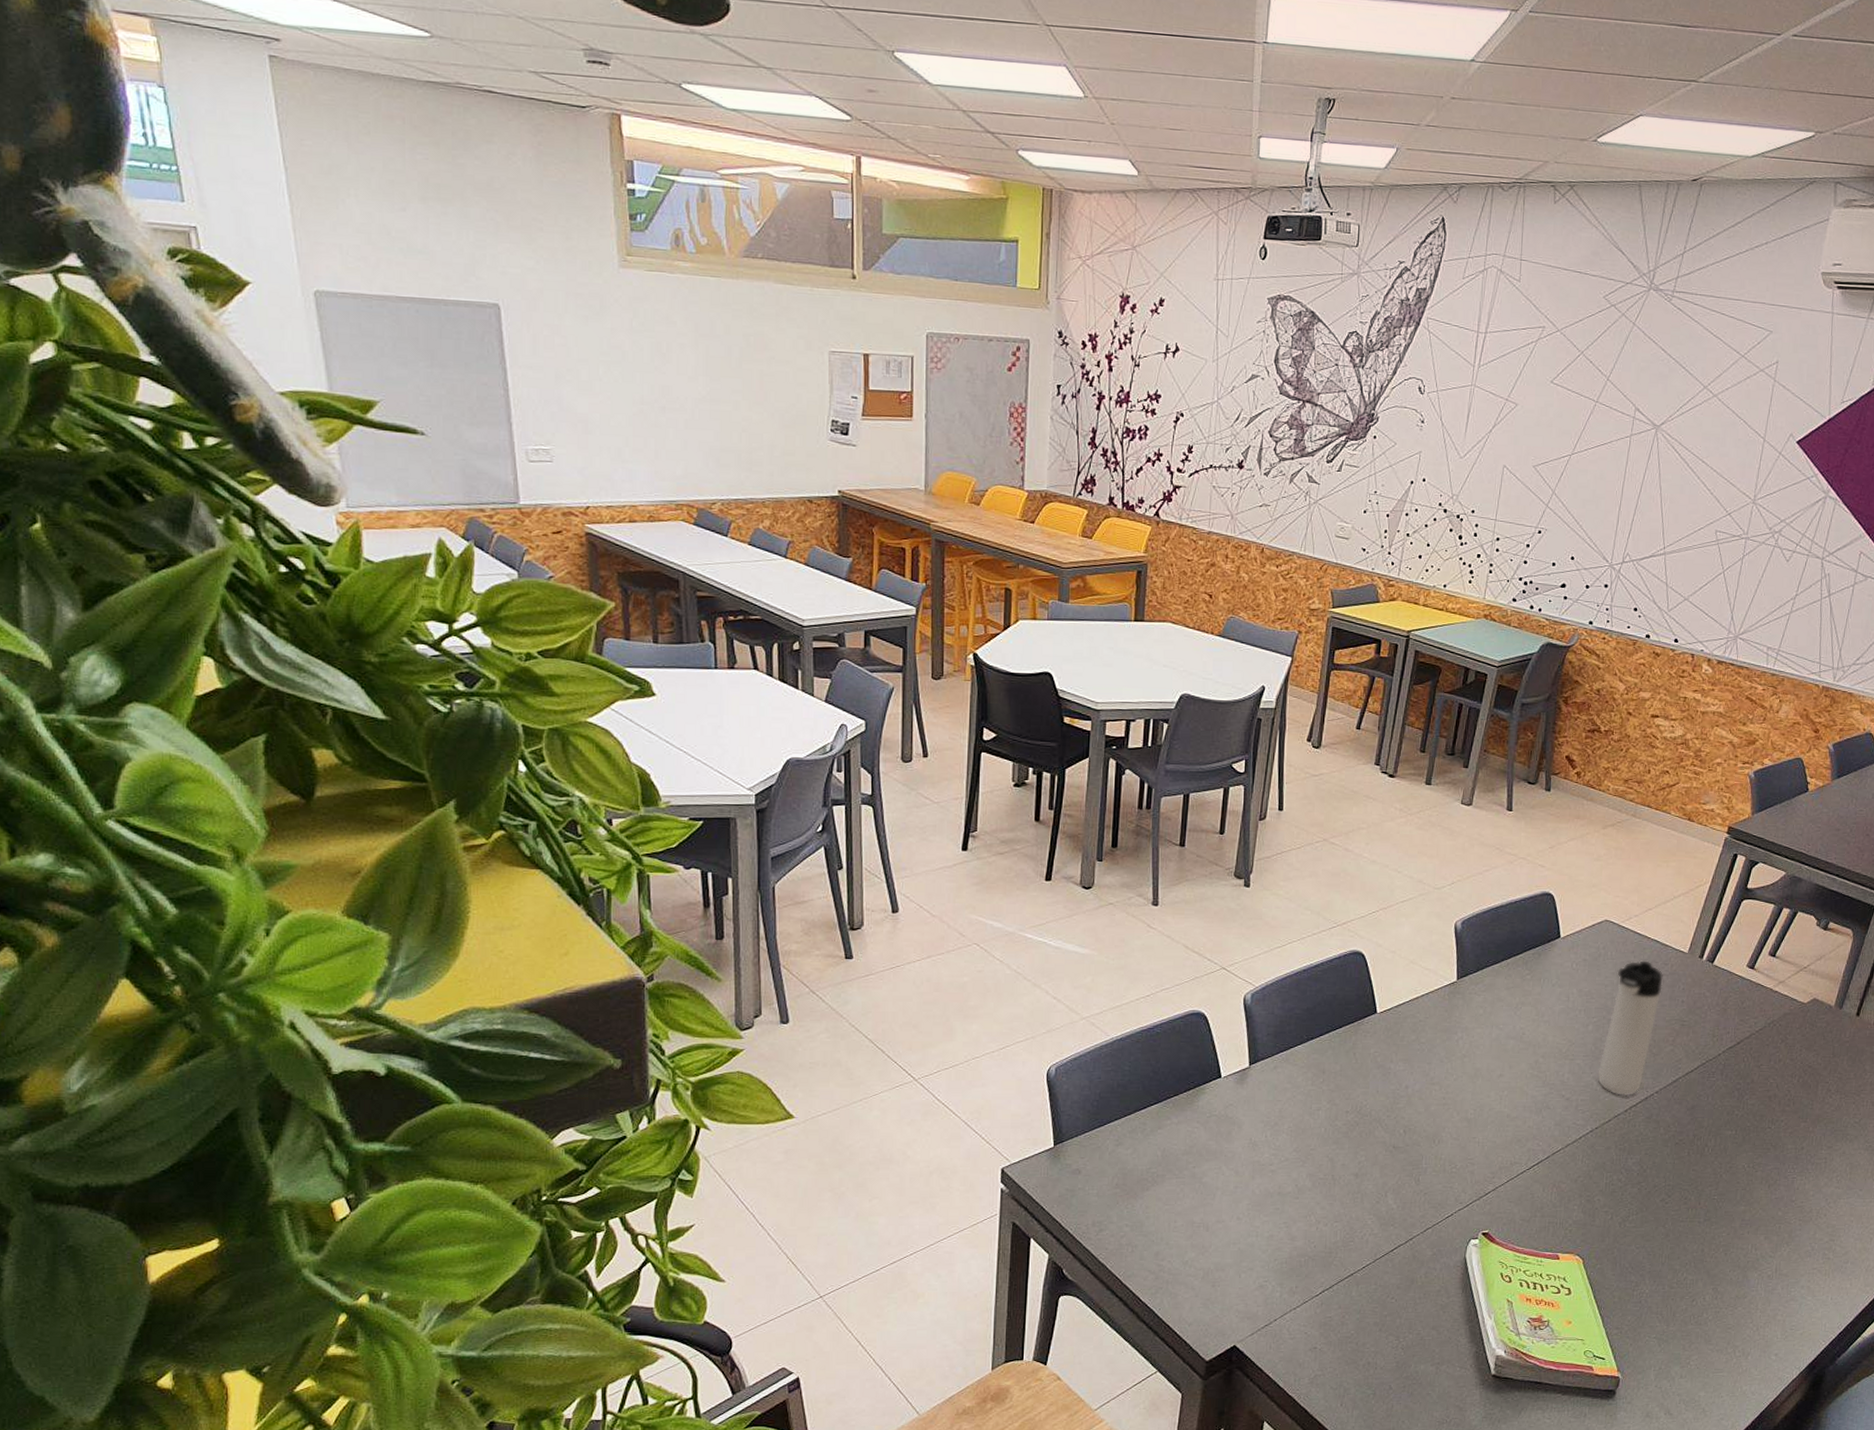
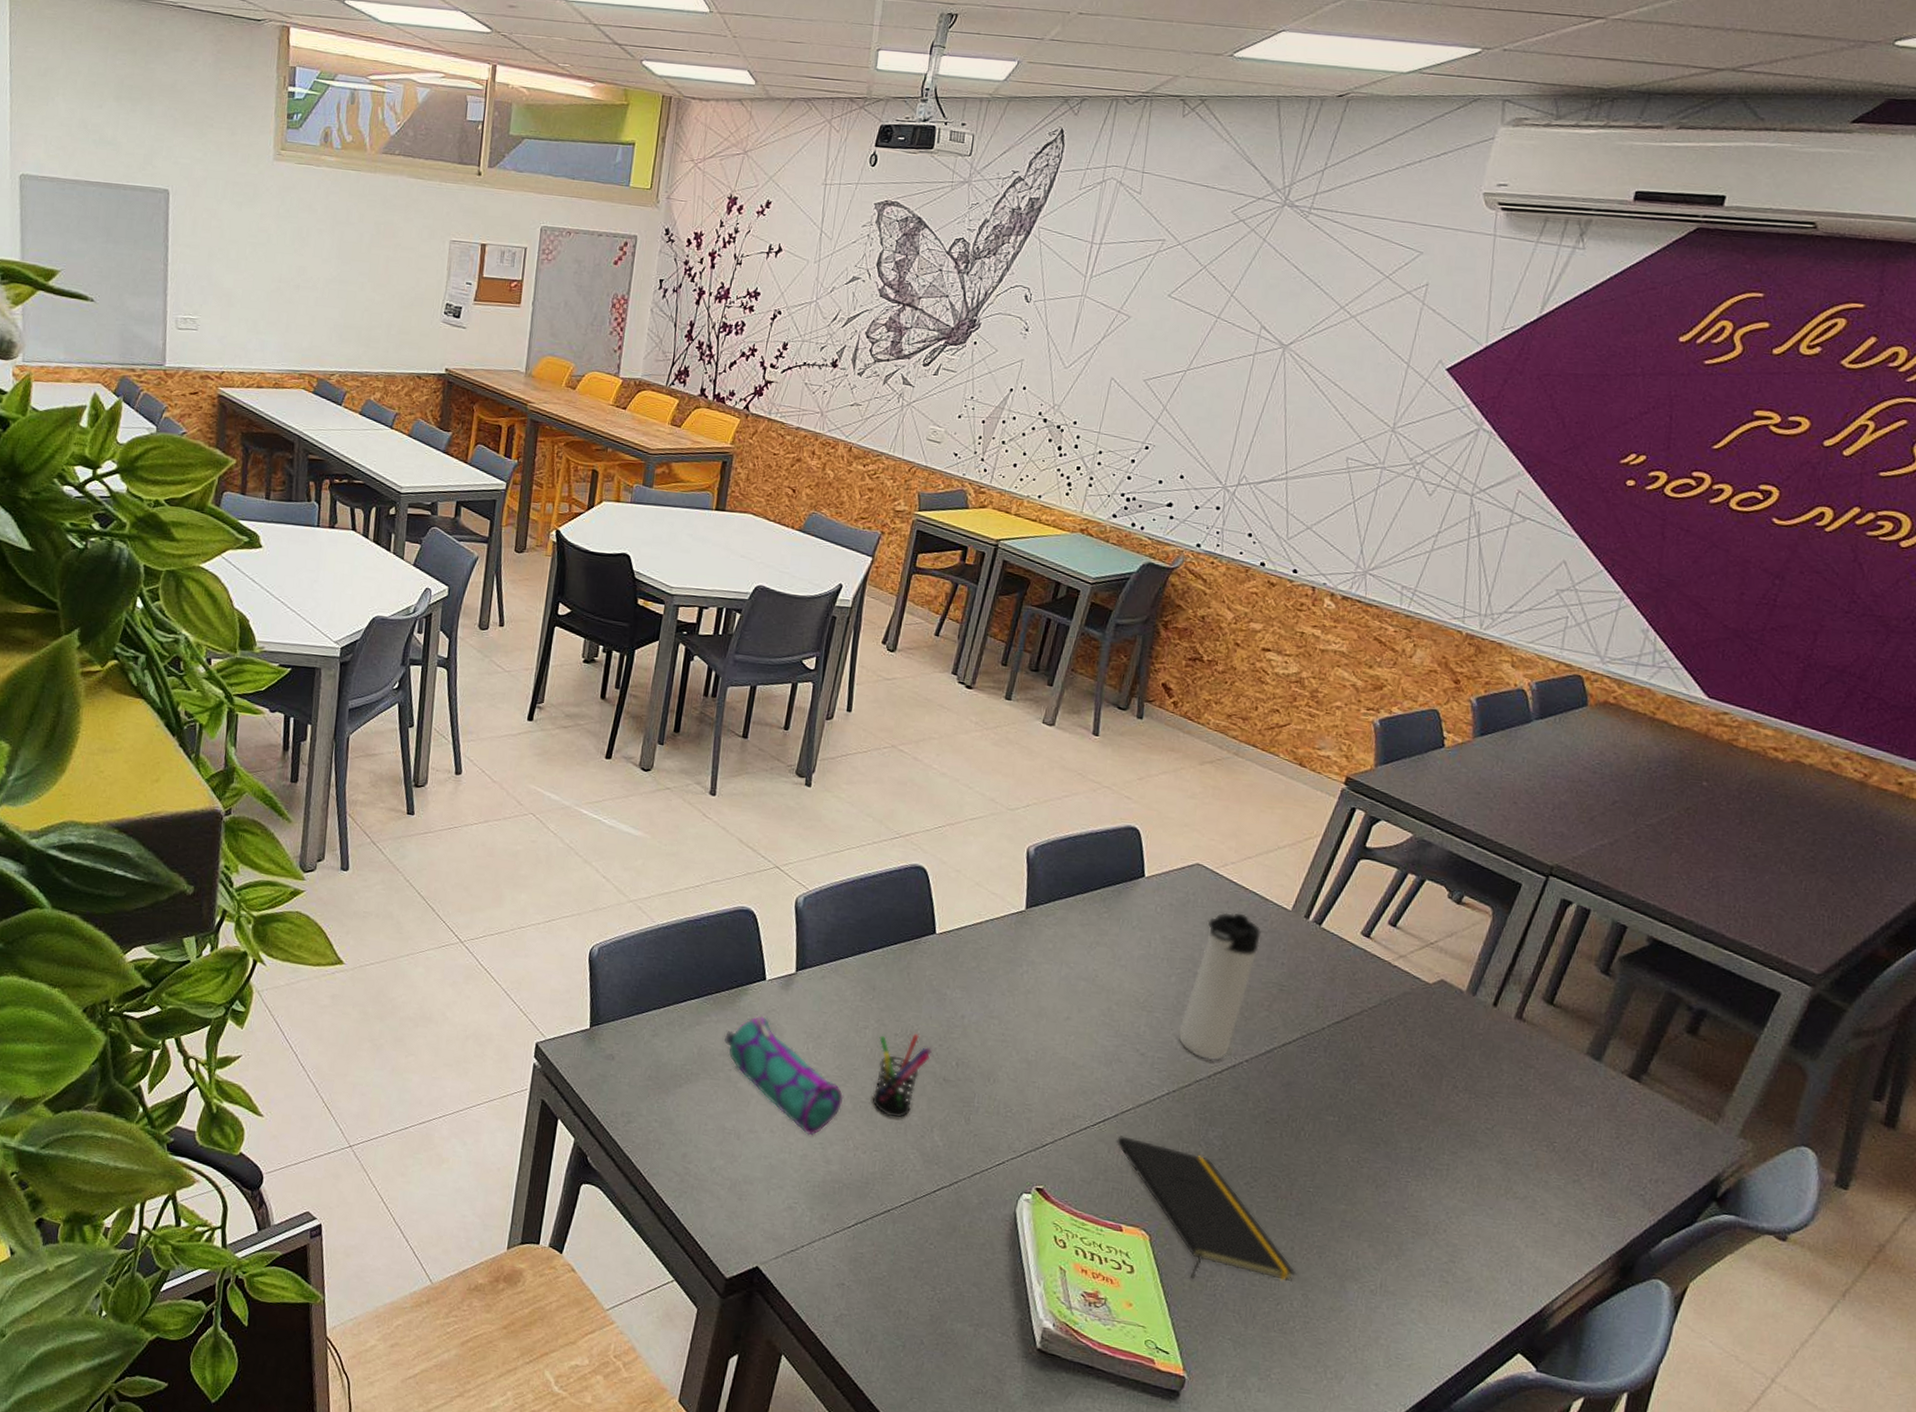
pencil case: none [1186,1112,1303,1217] -> present [724,1015,844,1136]
pen holder: none [1329,1108,1381,1189] -> present [871,1033,932,1119]
notepad: none [1549,1175,1707,1290] -> present [1115,1136,1297,1282]

